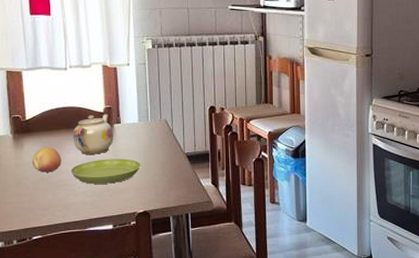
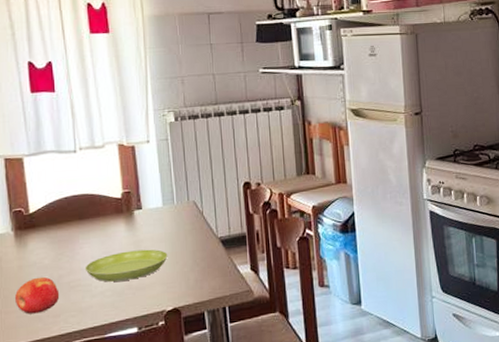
apple: none [12,175,49,206] -> present [15,276,60,315]
fruit: present [31,147,61,172] -> none [38,243,73,273]
teapot: present [72,114,113,154] -> none [85,199,134,248]

